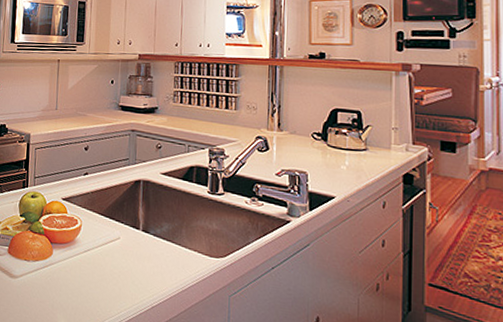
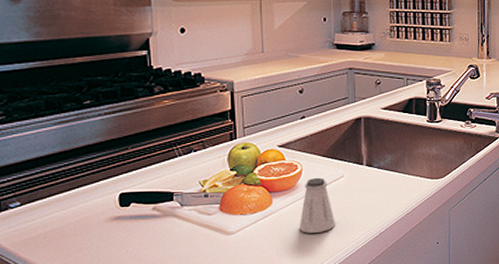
saltshaker: none [74,235,109,293] -> present [298,177,335,233]

